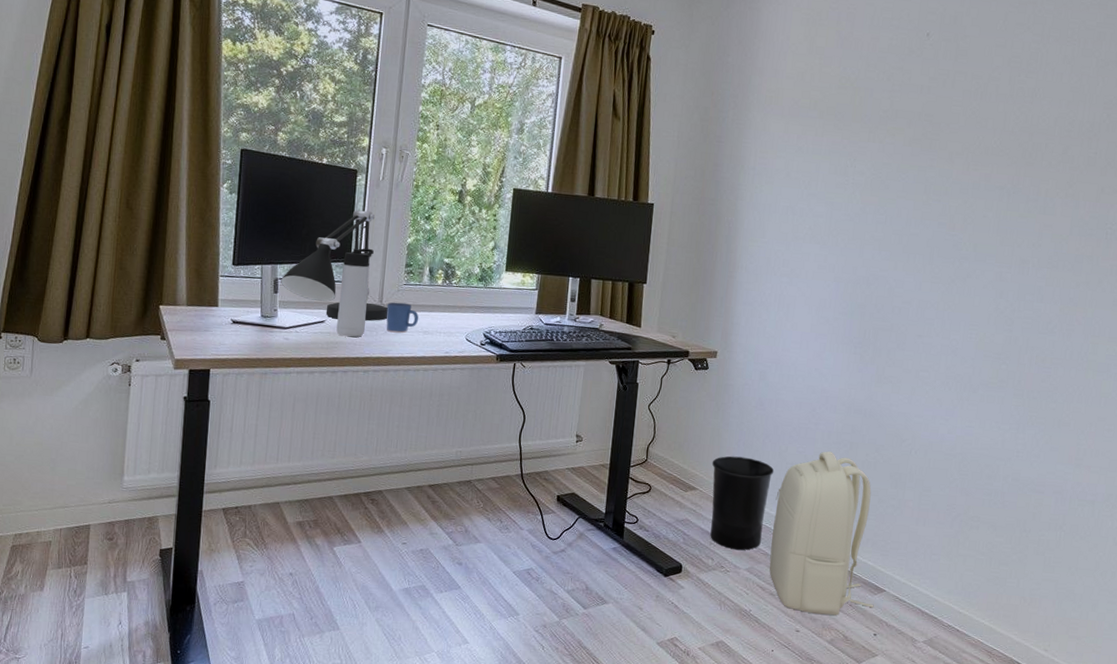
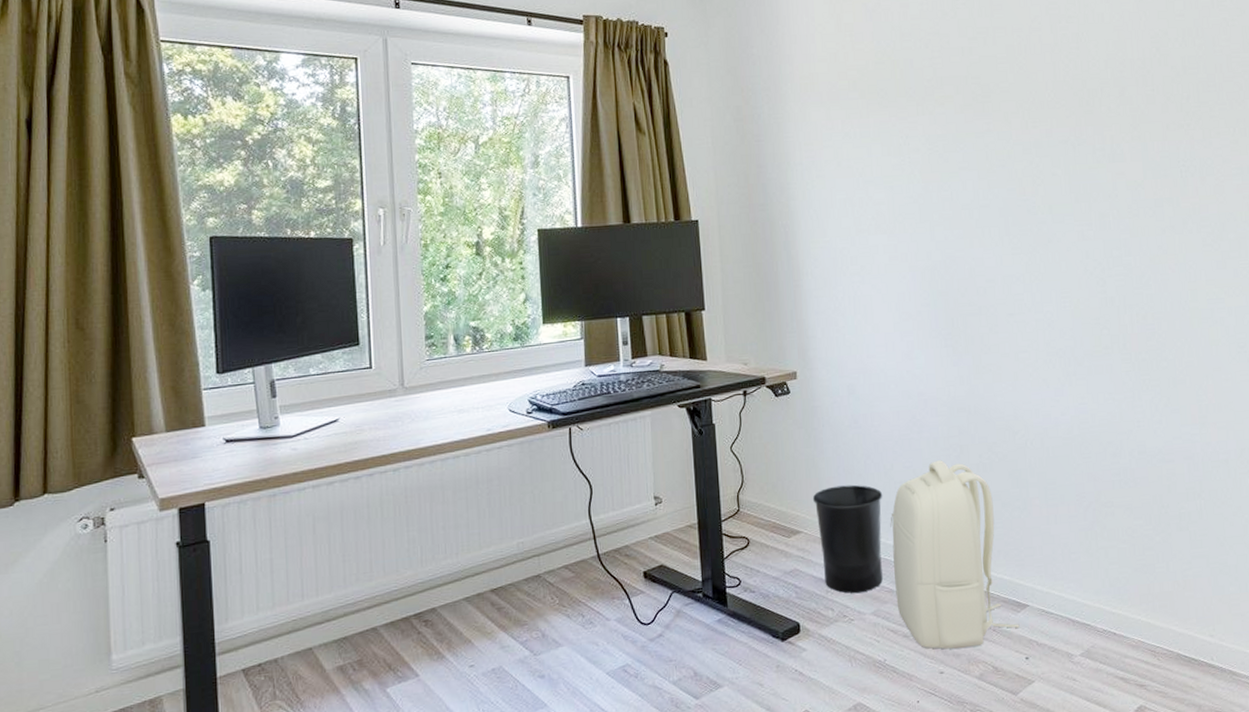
desk lamp: present [281,209,388,322] -> none [278,283,413,415]
thermos bottle: present [336,248,374,338] -> none [351,326,387,434]
mug: present [386,302,419,334] -> none [410,381,451,419]

